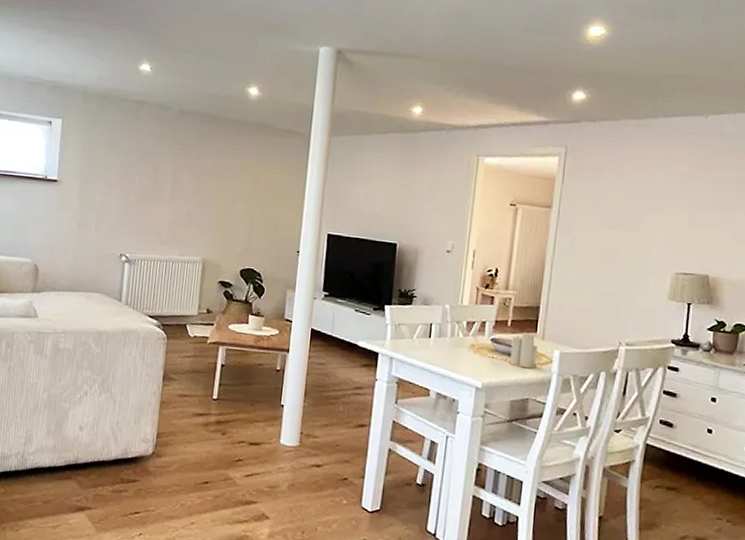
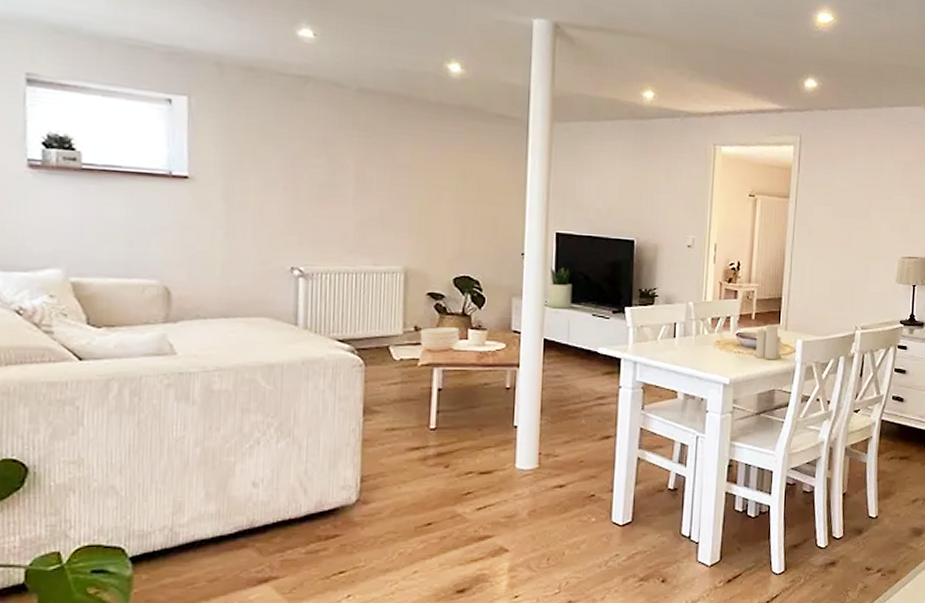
bowl: none [210,311,243,334] -> present [419,327,460,353]
planter: none [314,264,340,303] -> present [545,267,574,309]

